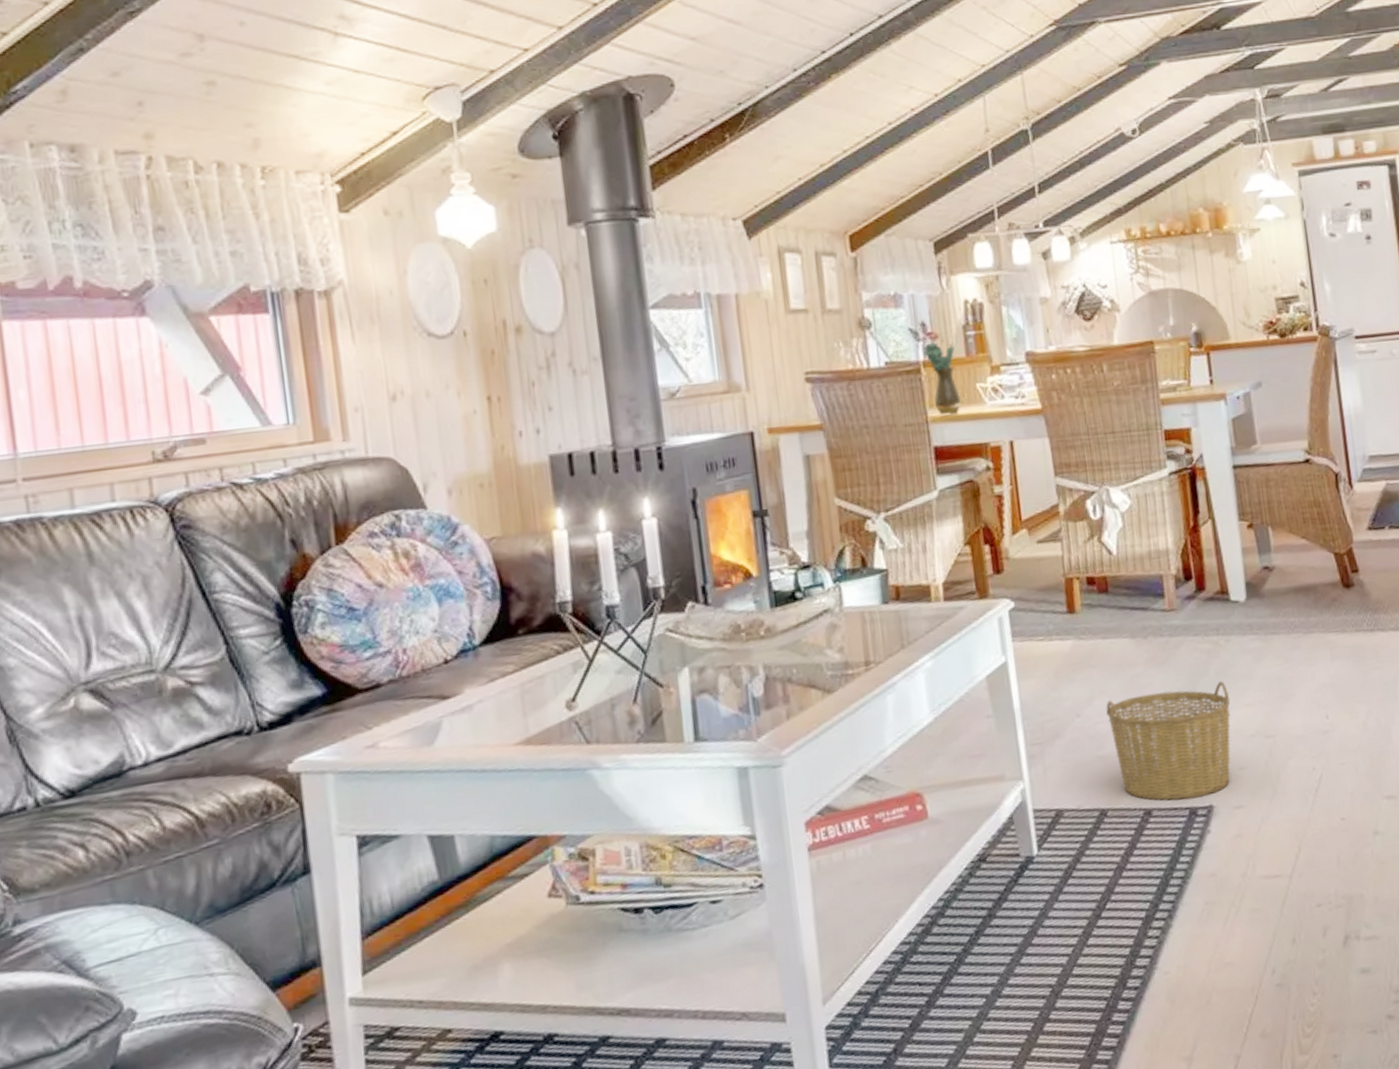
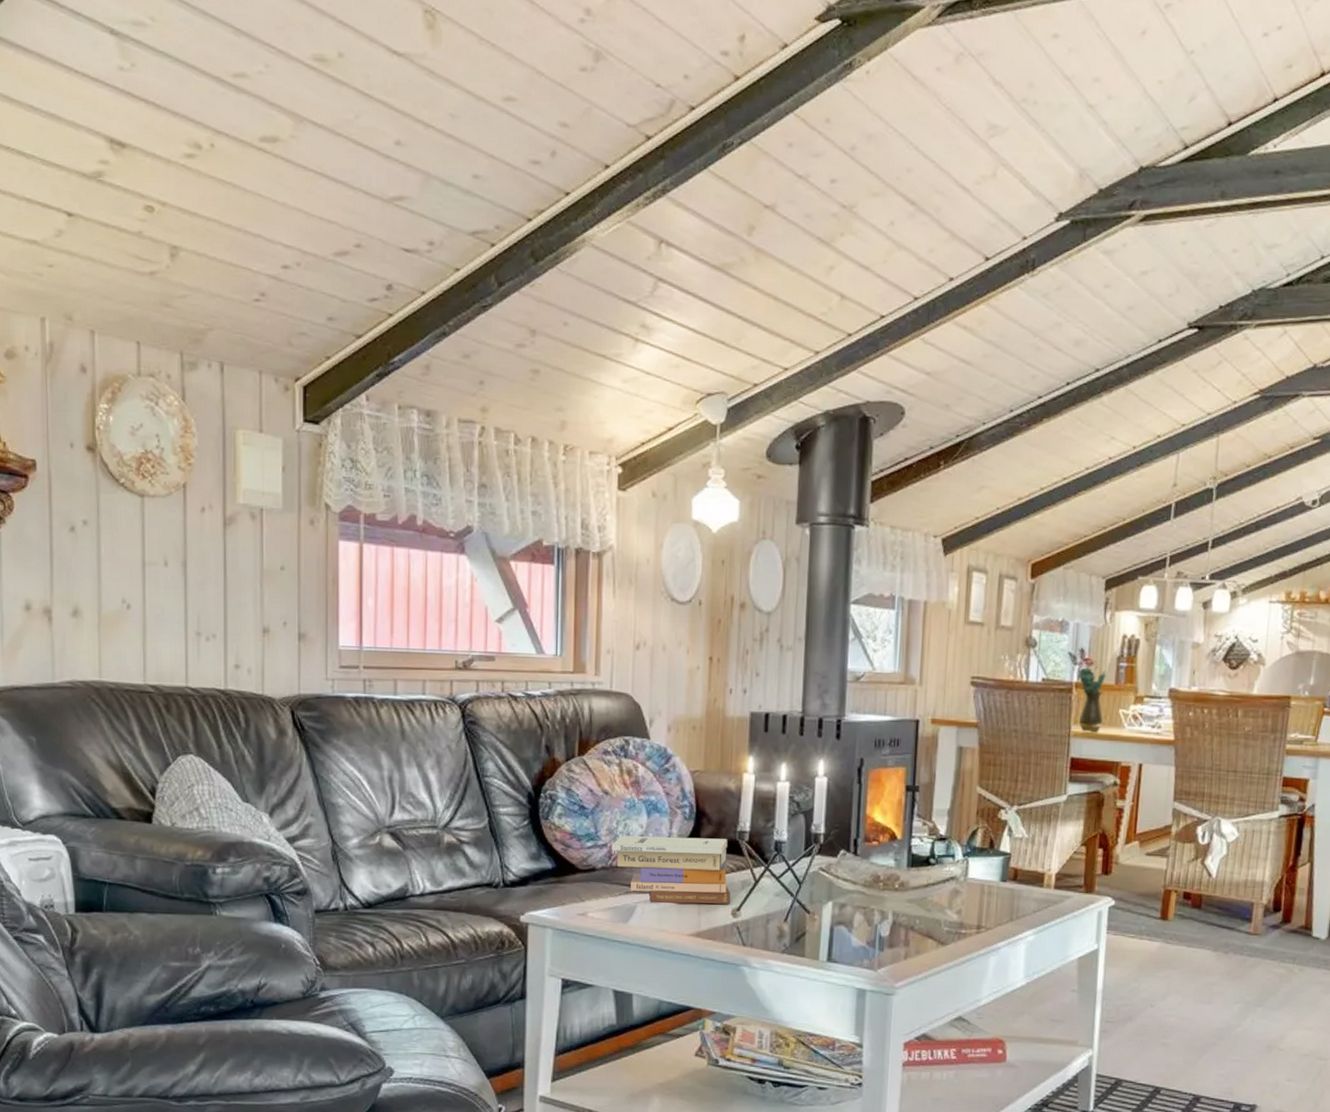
books: none [397,615,562,714] -> present [612,835,730,905]
basket: present [1106,681,1231,801] -> none [1177,999,1293,1095]

